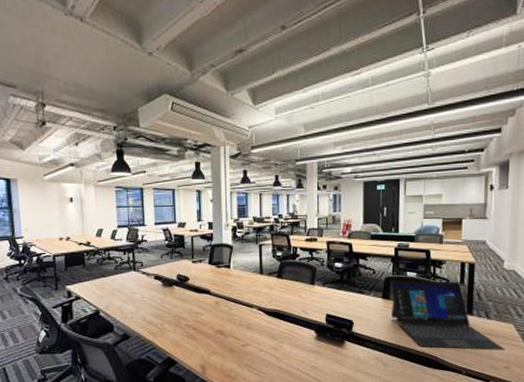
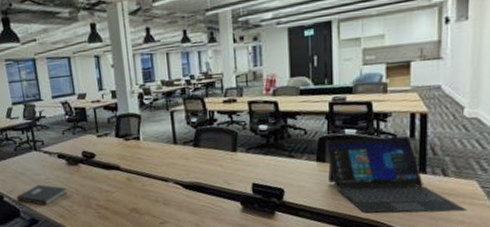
book: none [111,302,160,322] -> present [16,184,68,205]

